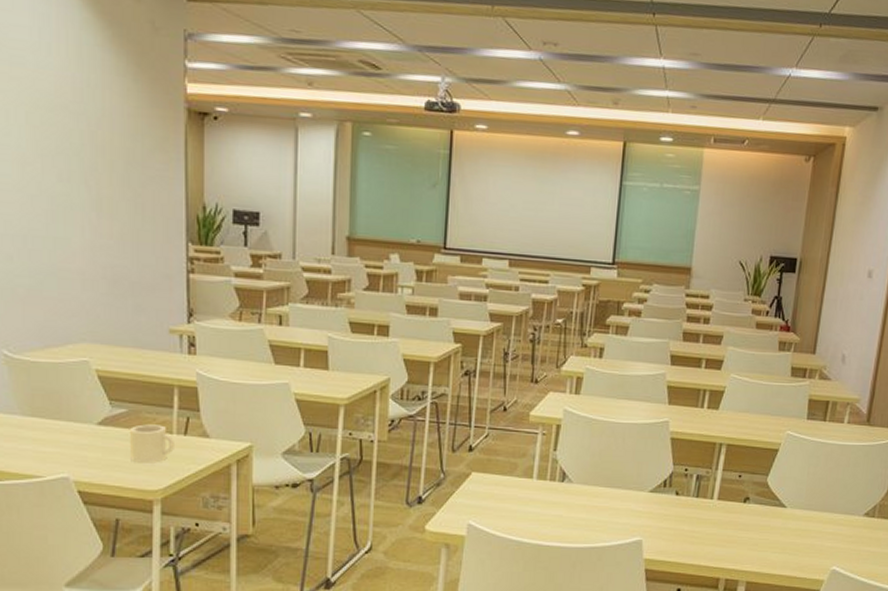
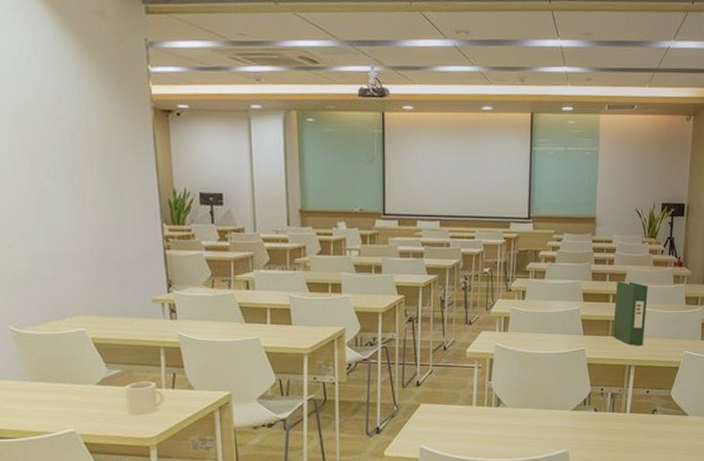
binder: none [703,344,748,421] -> present [613,281,648,346]

